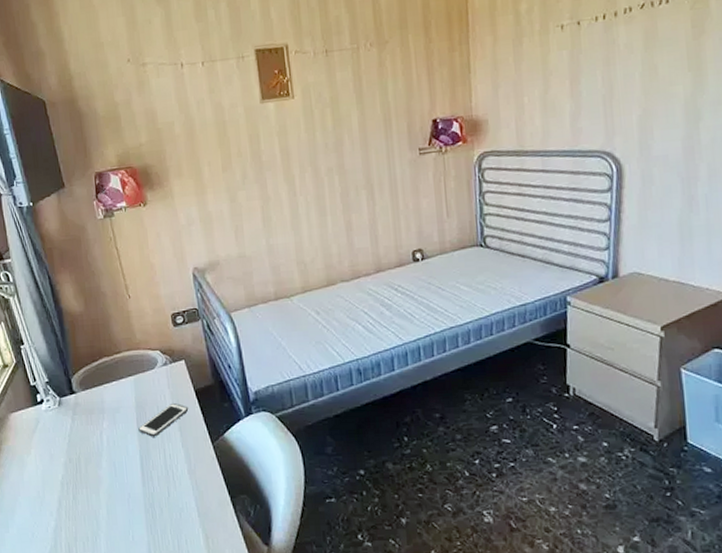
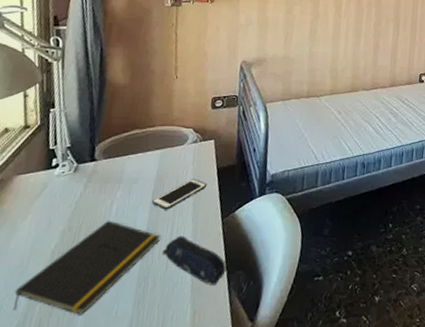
notepad: none [40,450,155,540] -> present [12,220,160,315]
pencil case: none [160,462,229,510] -> present [161,235,226,285]

